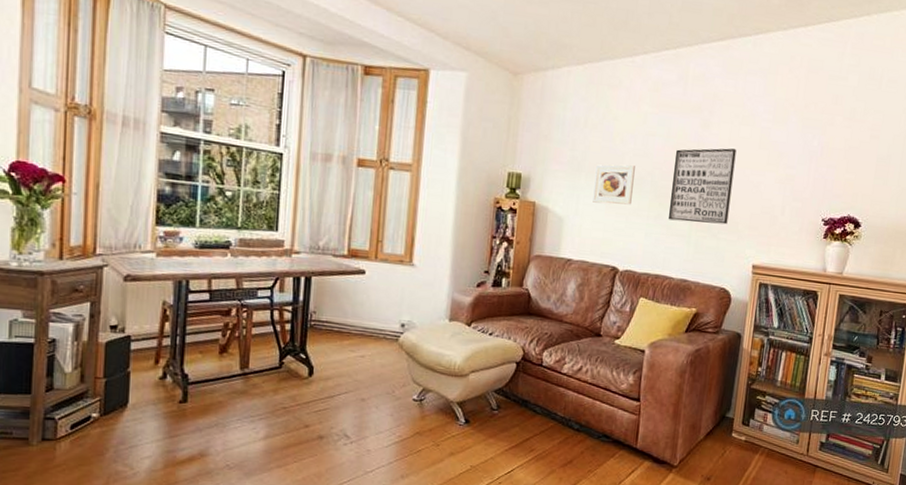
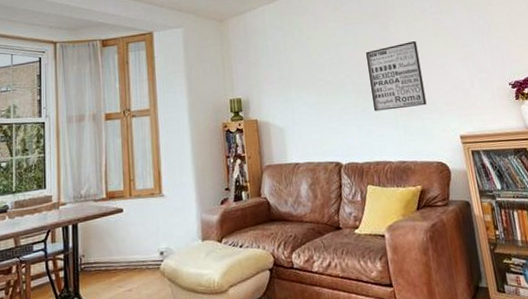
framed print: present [593,164,635,205] -> none [302,71,339,110]

